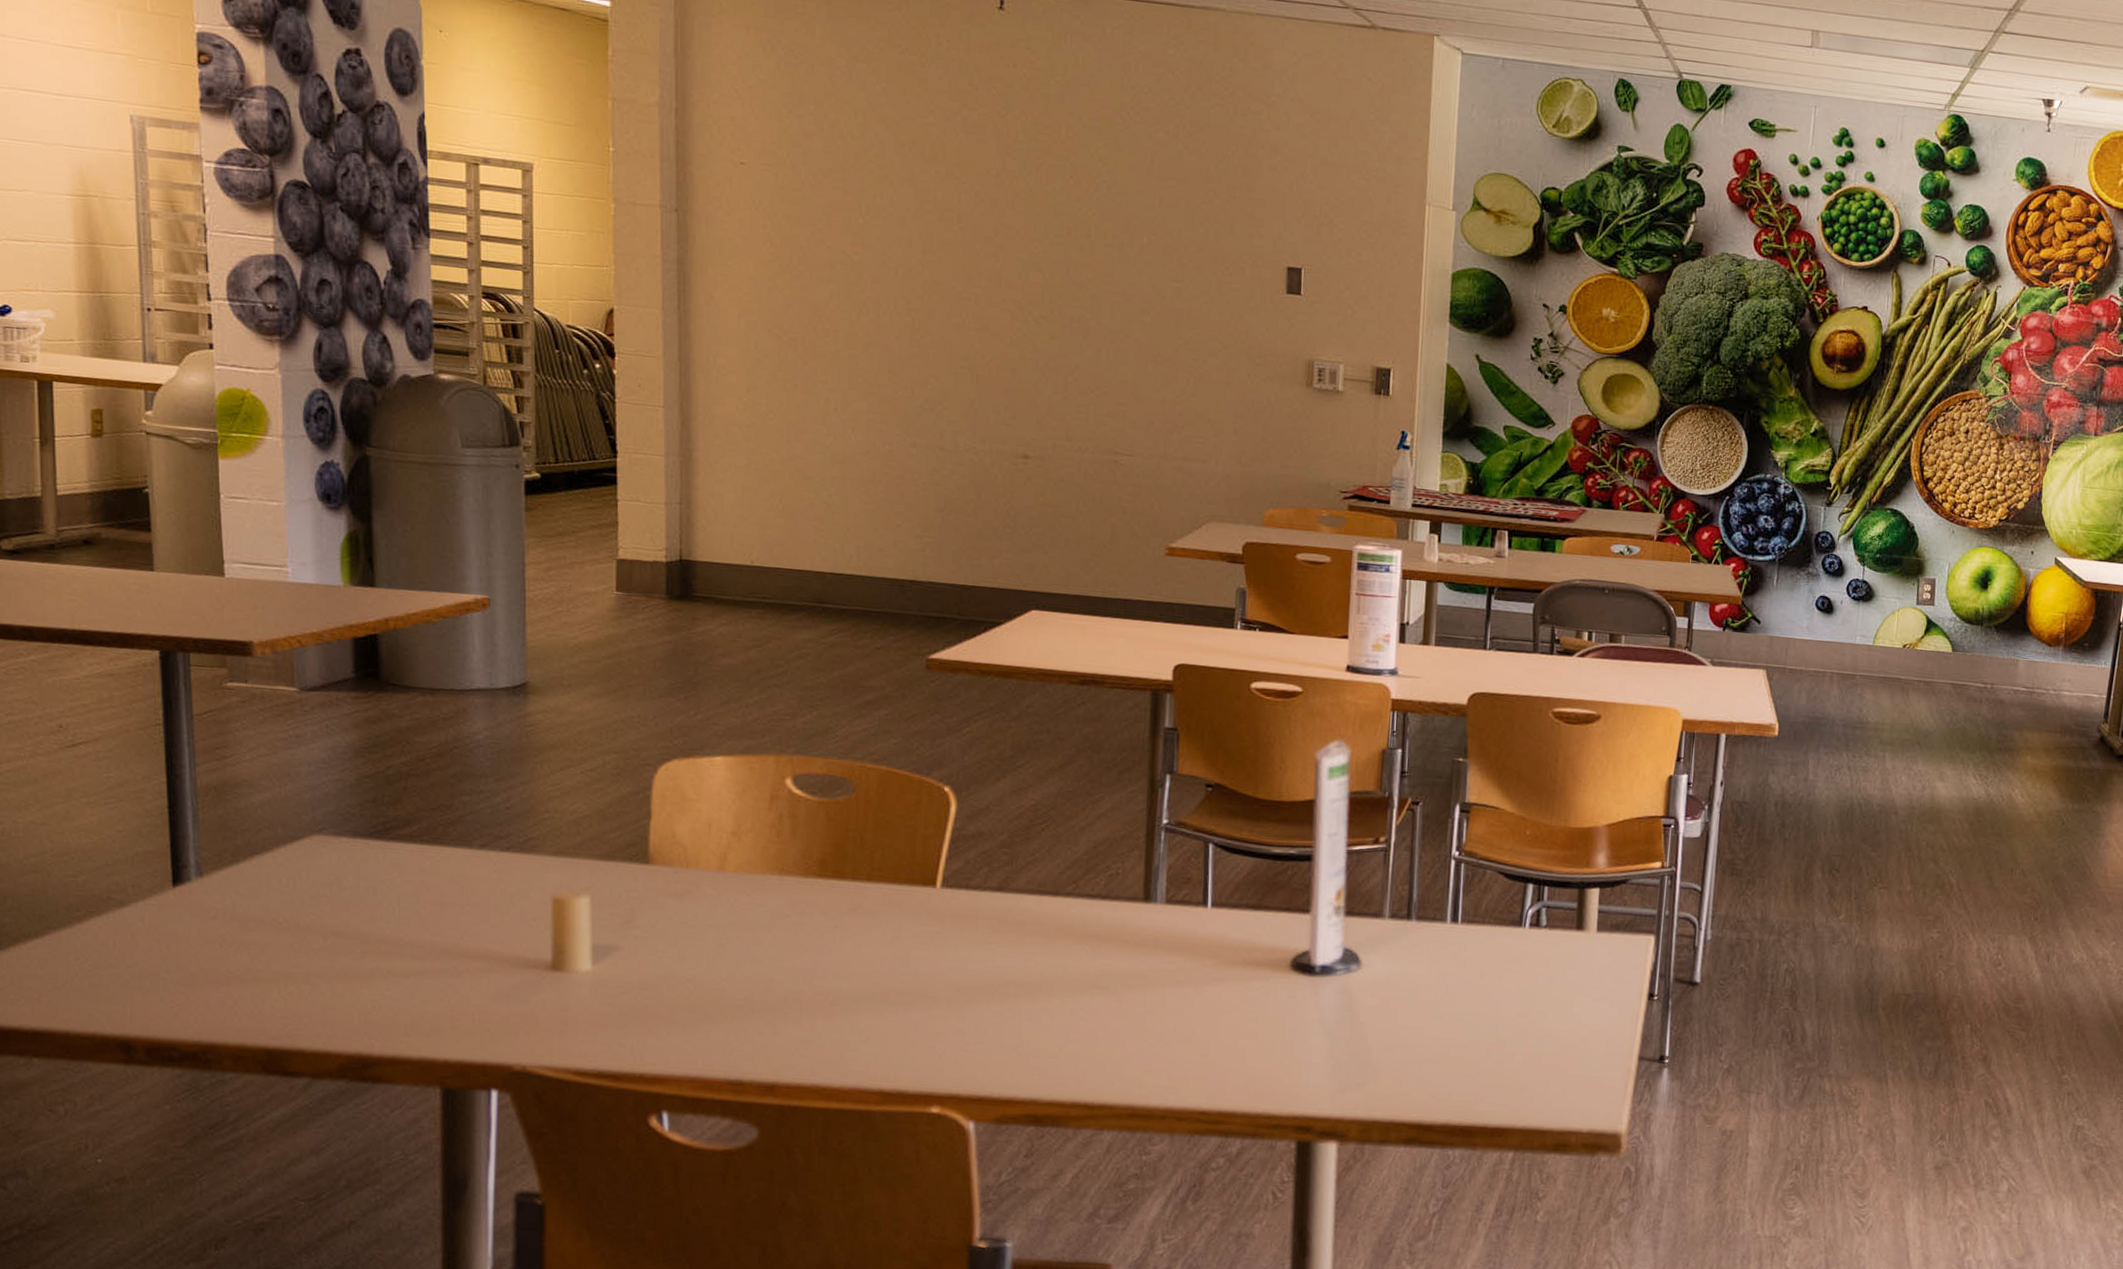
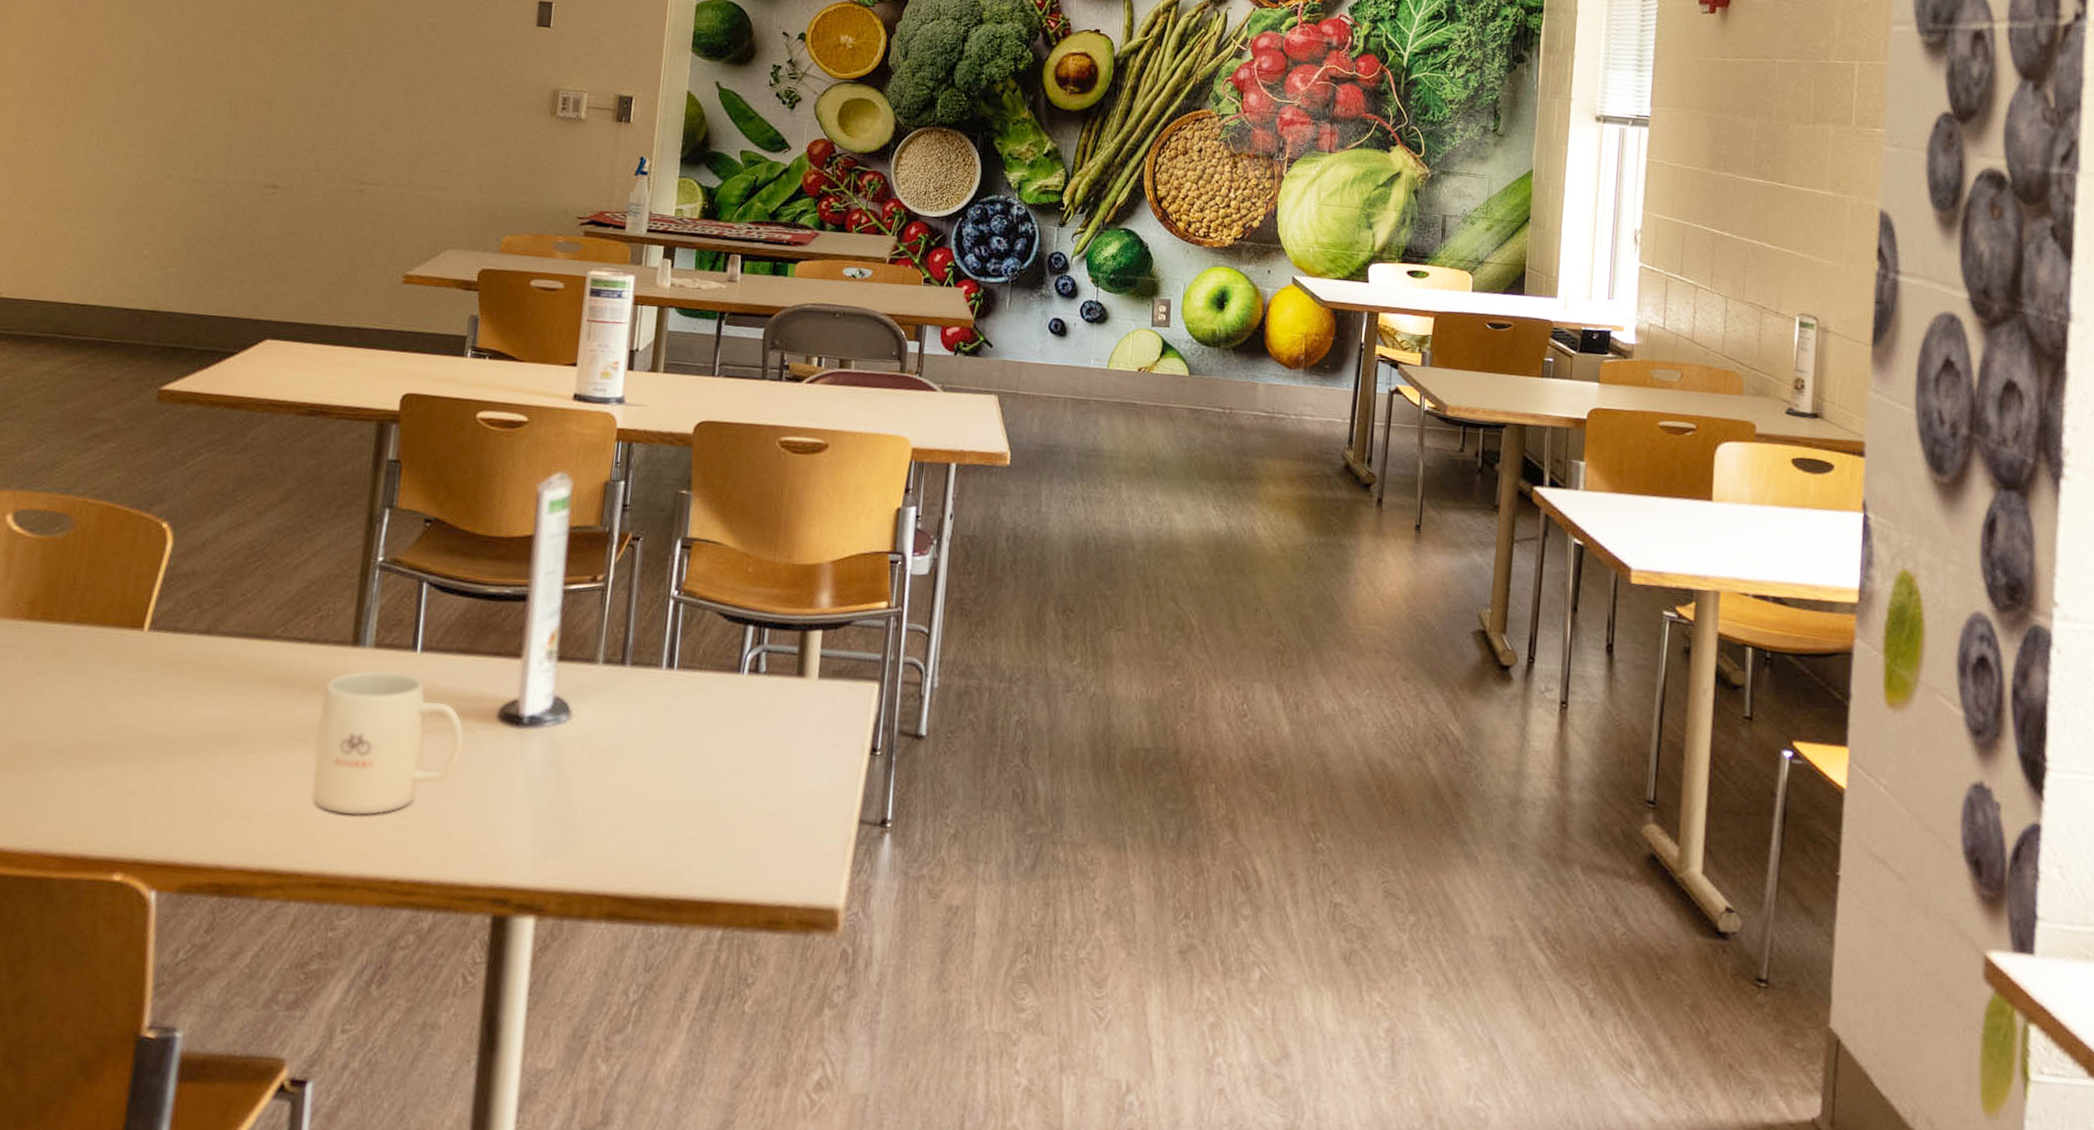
mug: none [1115,924,1260,1055] -> present [312,670,465,816]

